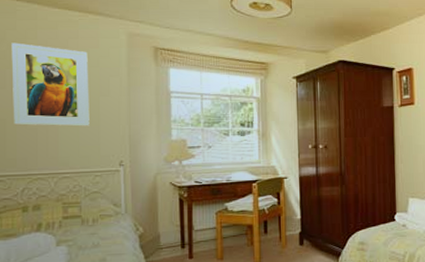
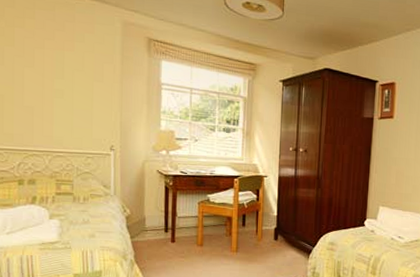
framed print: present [11,42,90,127] -> none [10,20,84,110]

